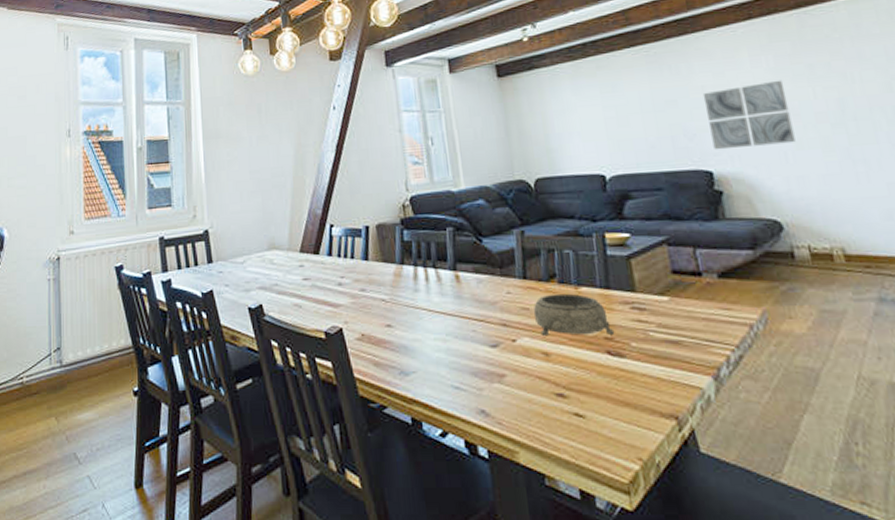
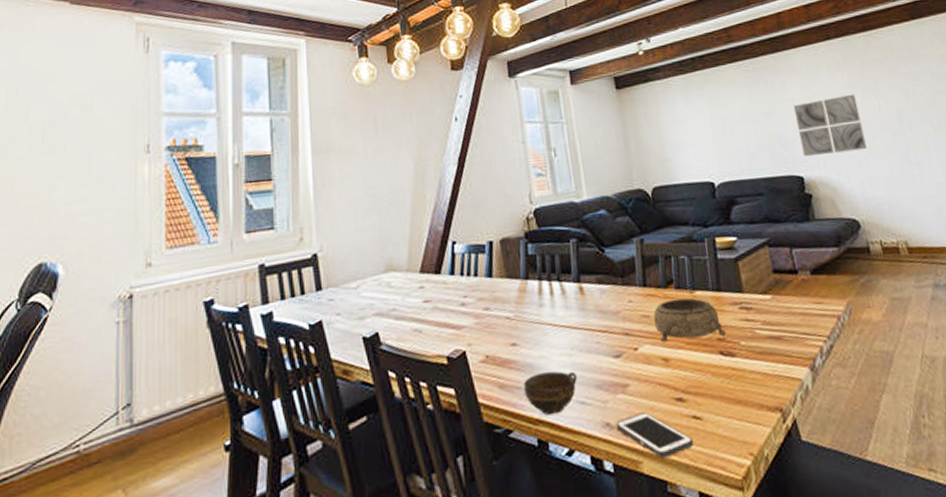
cup: none [398,355,452,396] -> present [524,371,577,415]
cell phone: none [491,404,574,452] -> present [616,412,693,459]

